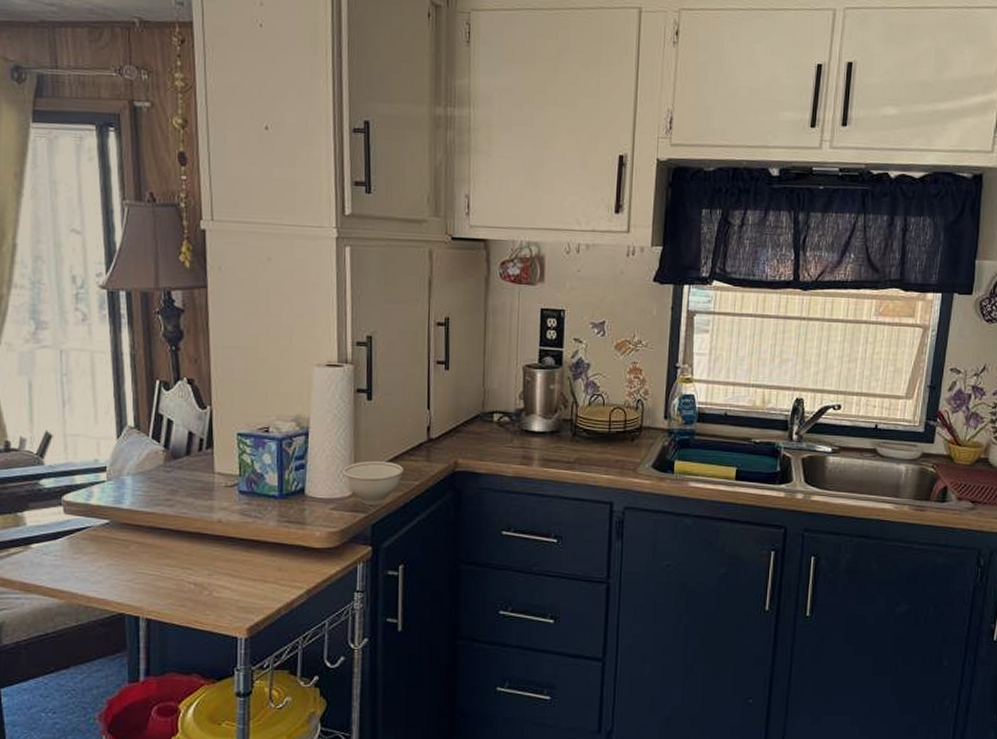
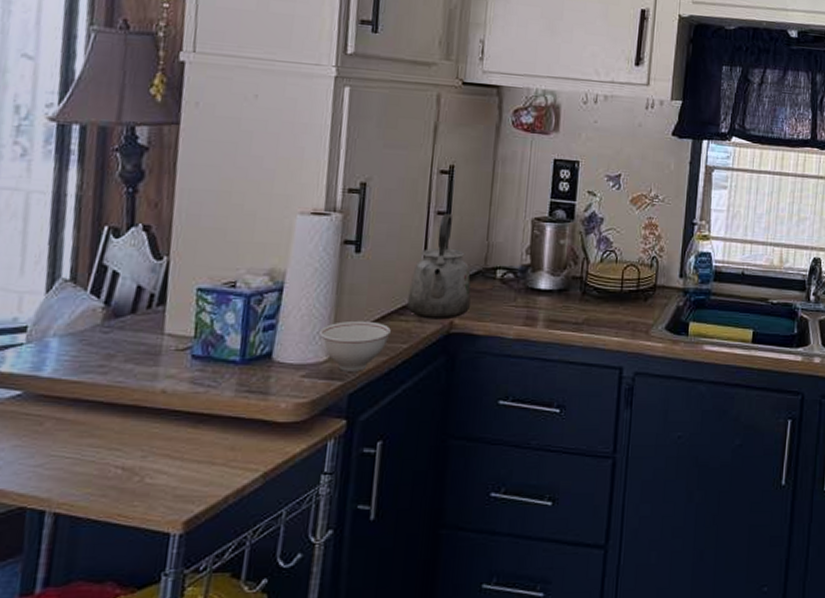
kettle: none [416,363,472,460] -> present [407,214,471,320]

